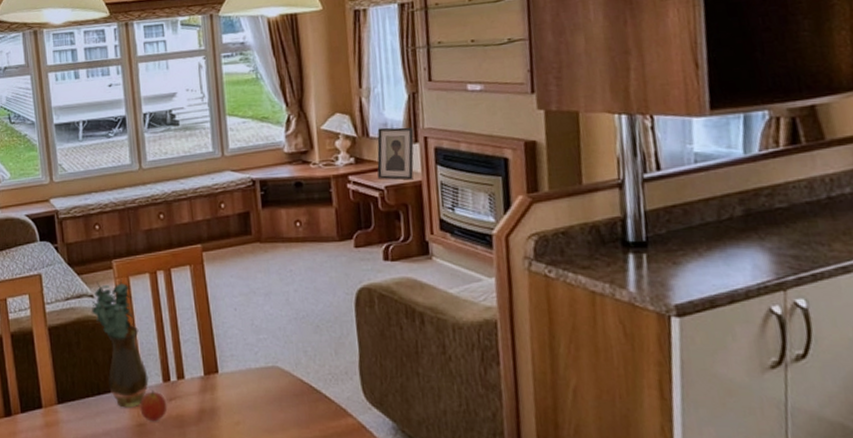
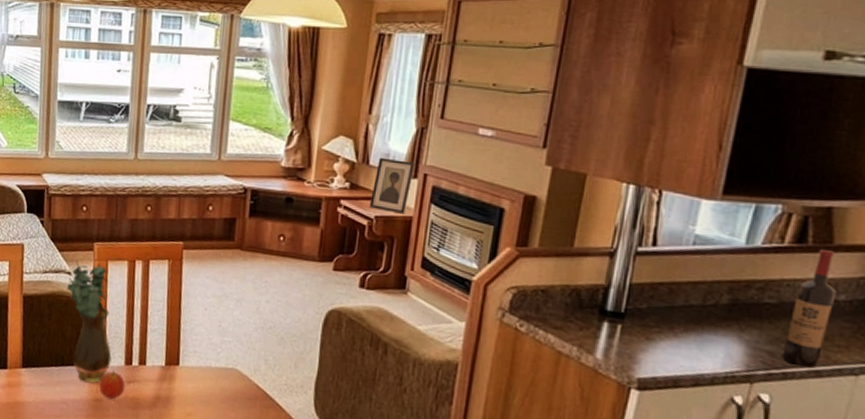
wine bottle: none [803,145,844,266] -> present [781,248,837,368]

